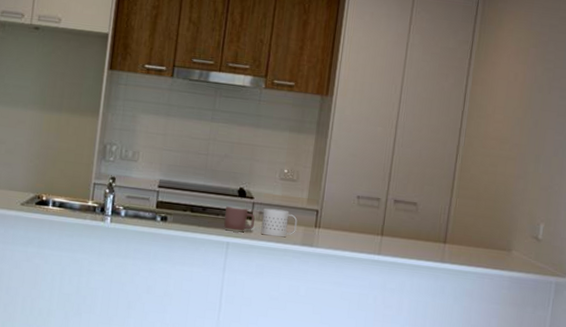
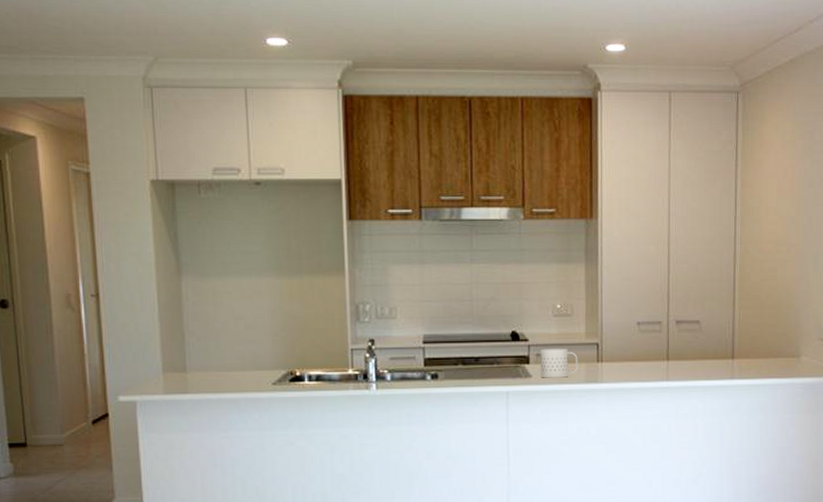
mug: present [224,205,255,233] -> none [500,352,532,379]

